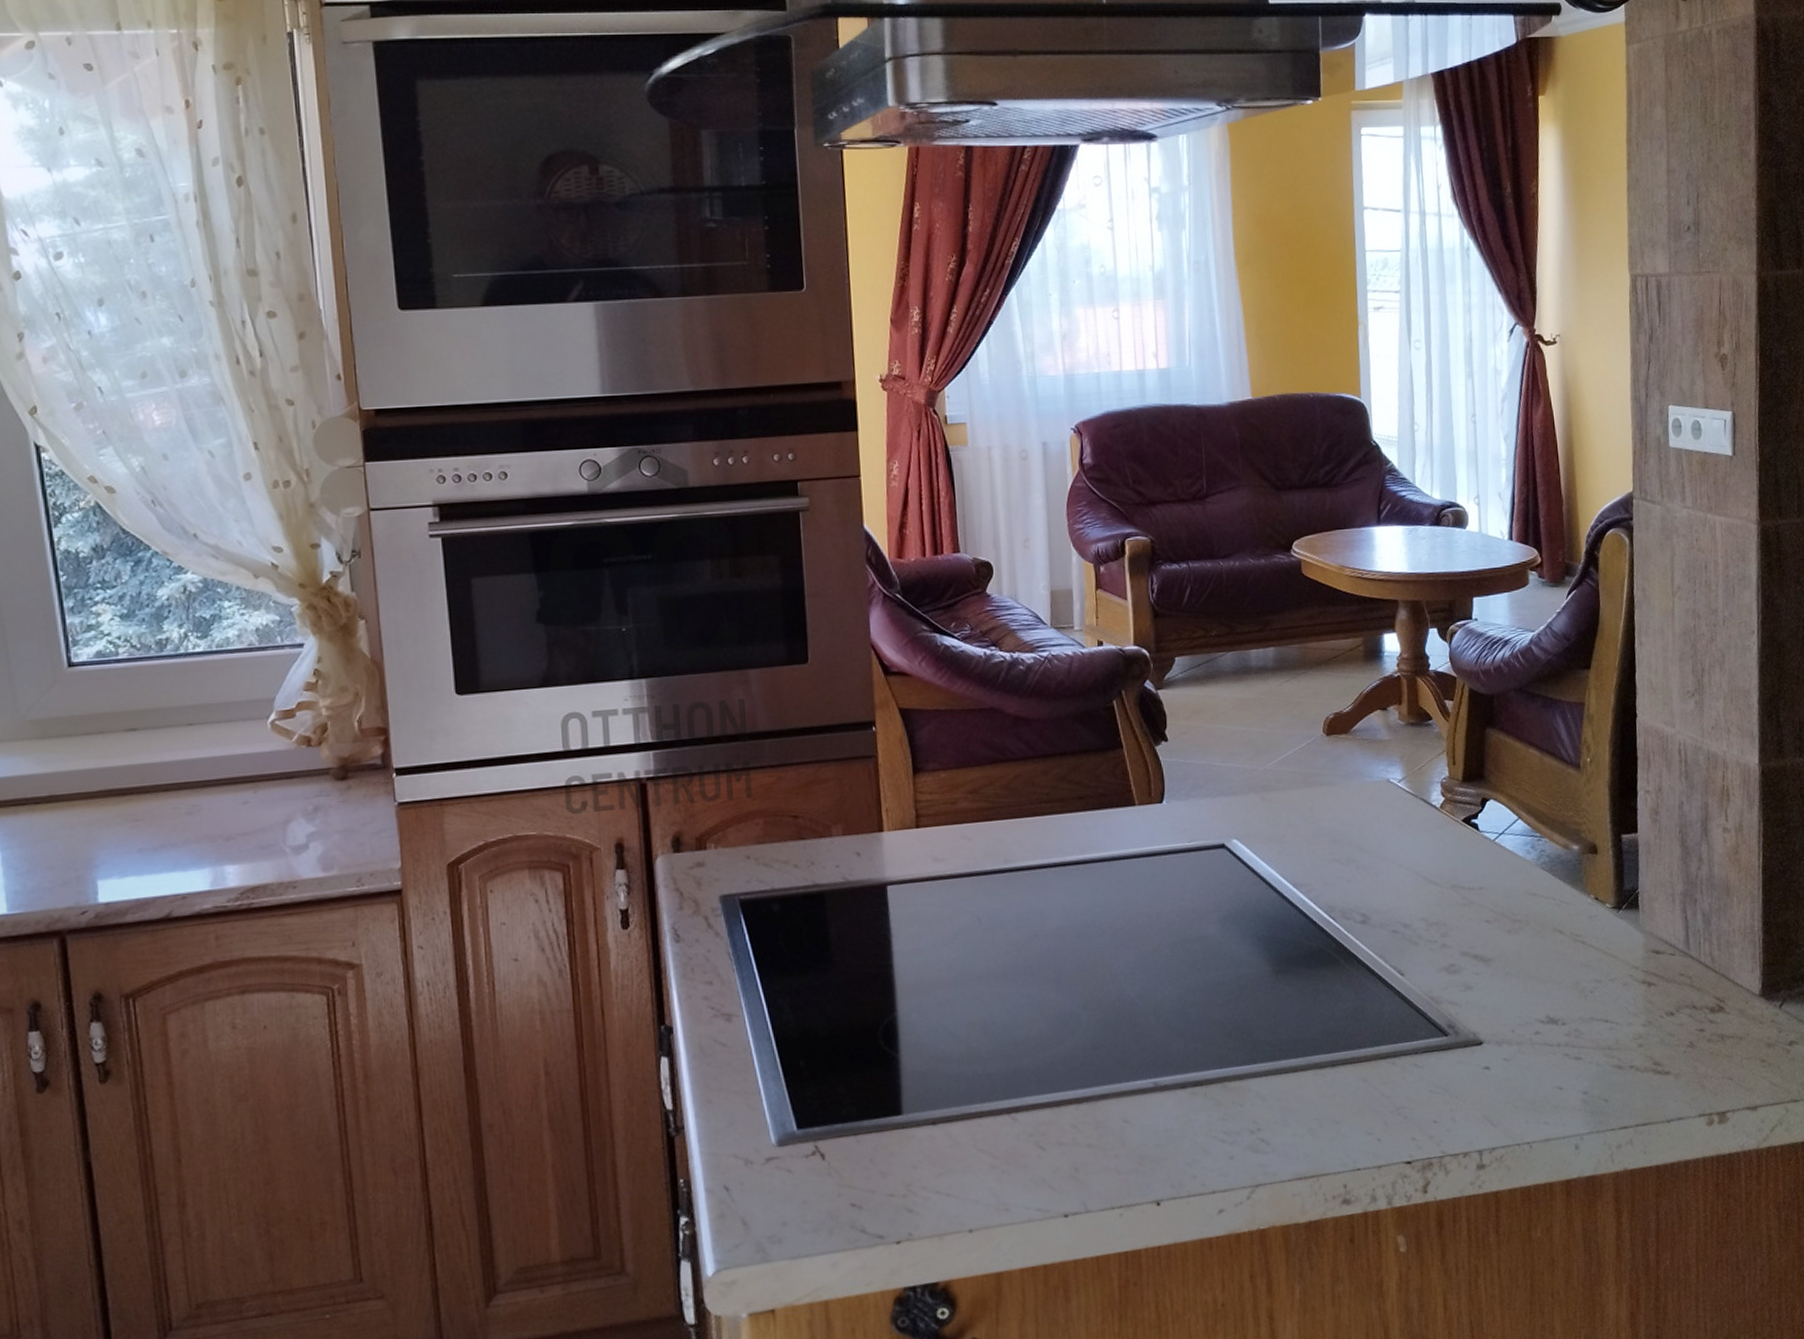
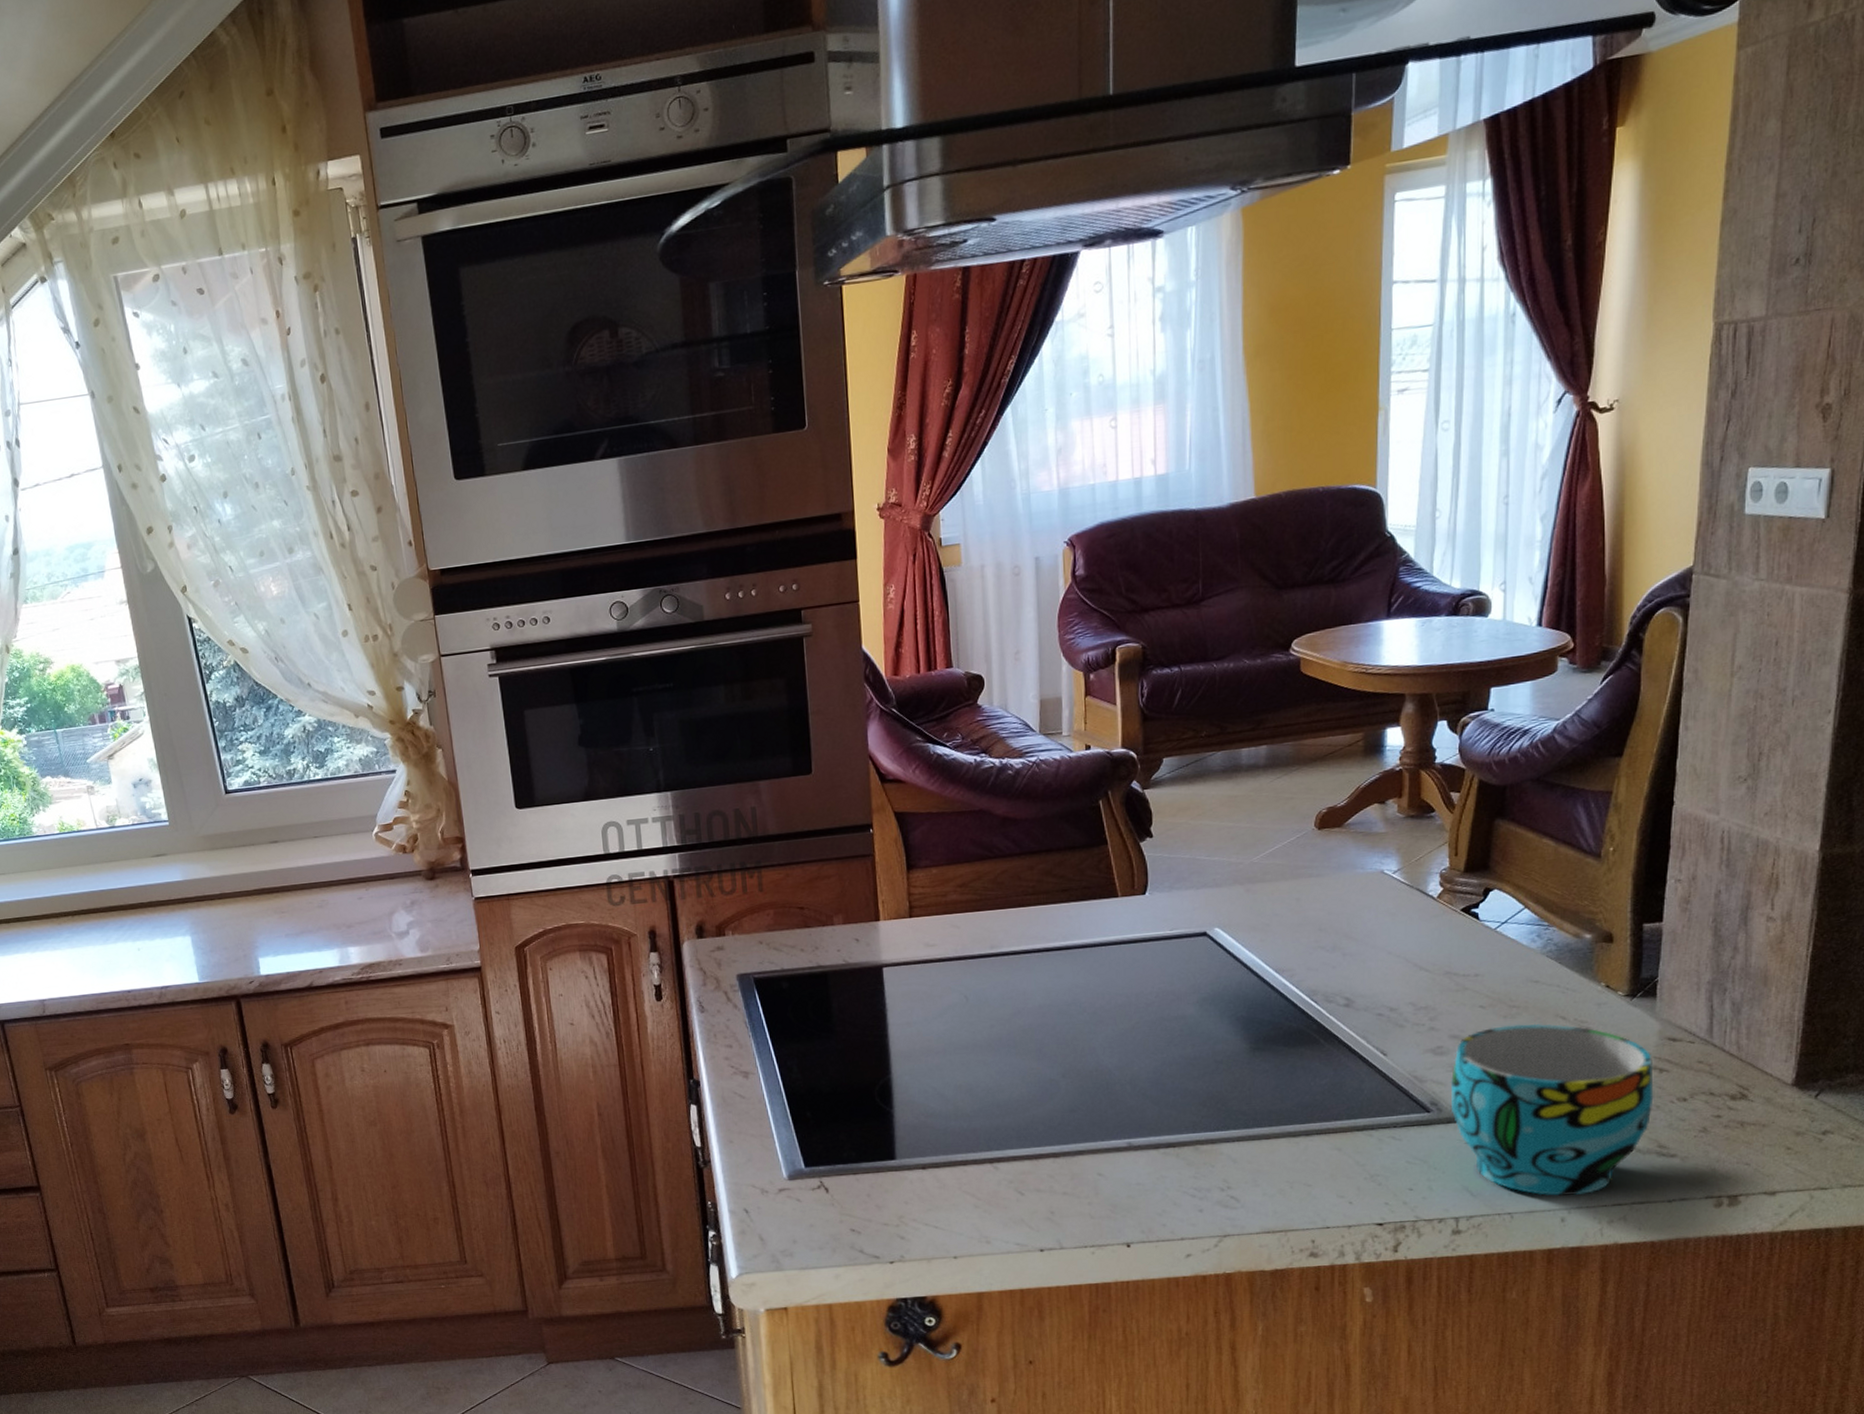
cup: none [1464,938,1646,1122] -> present [1450,1023,1654,1196]

